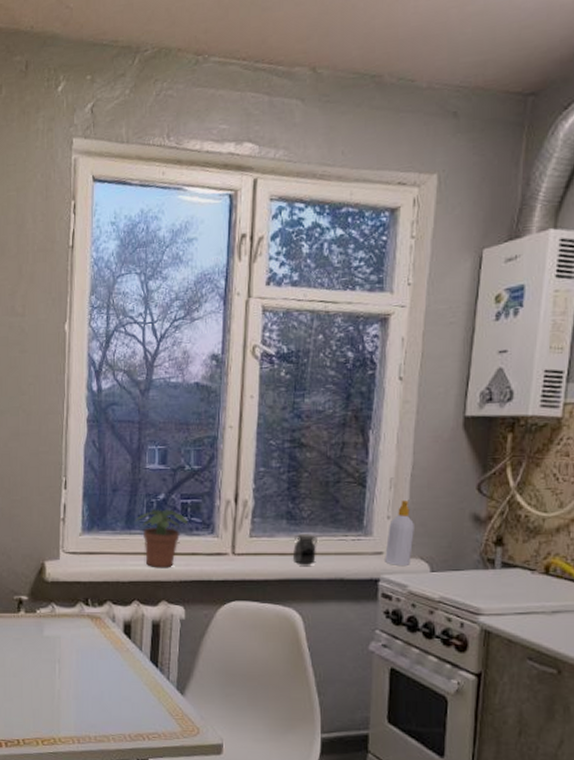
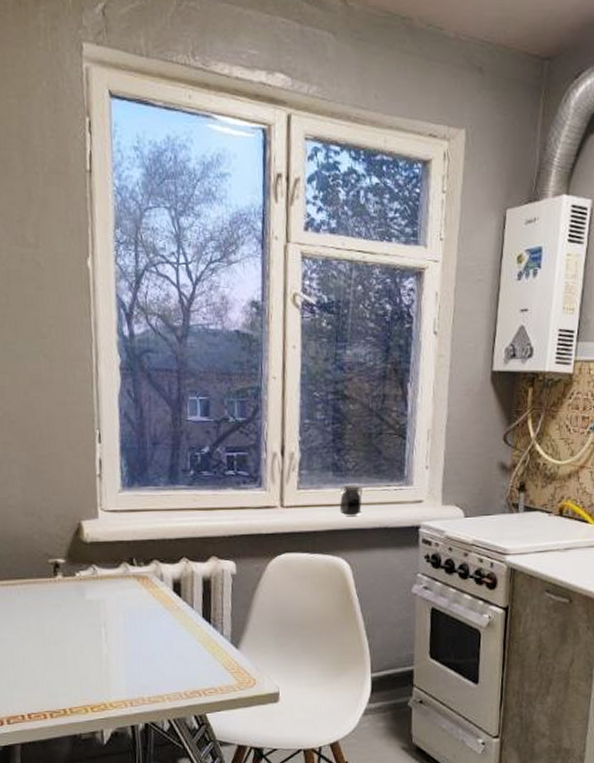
potted plant: present [136,509,188,568] -> none [179,463,234,524]
soap bottle: present [385,500,414,567] -> none [424,450,450,514]

